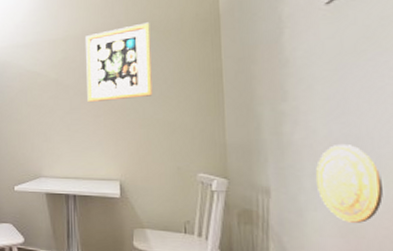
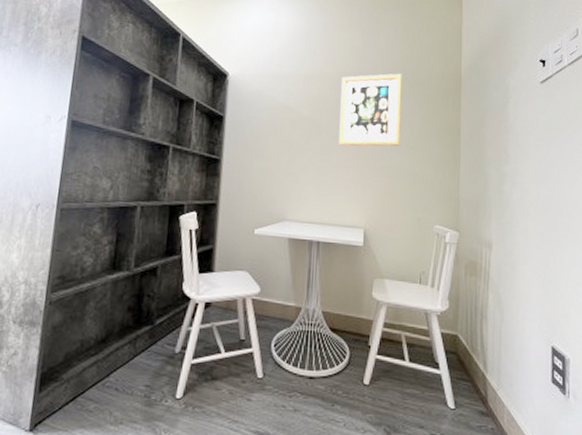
decorative plate: present [315,143,383,223] -> none [526,205,572,276]

